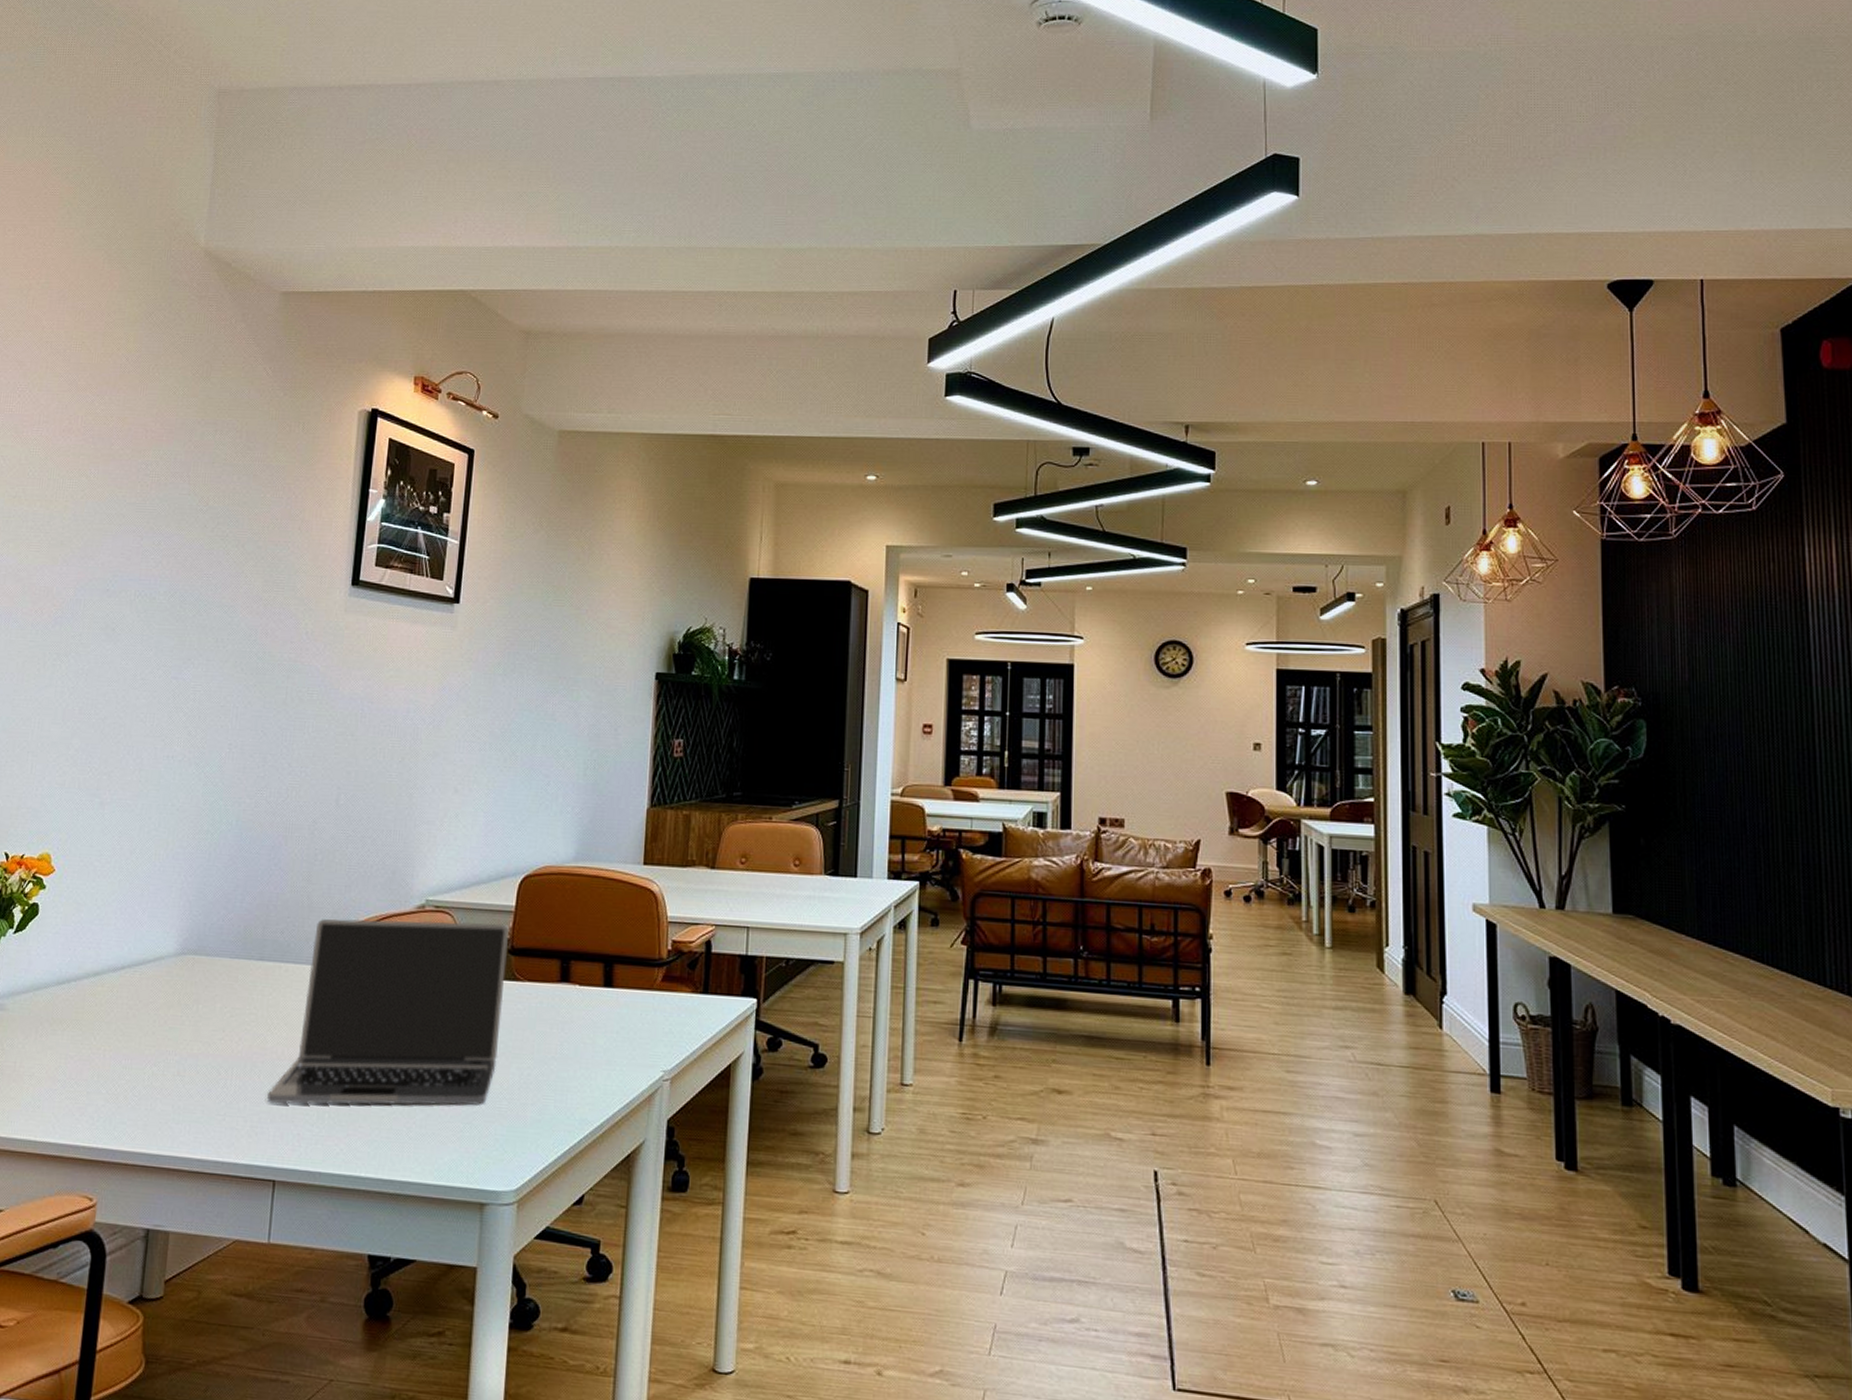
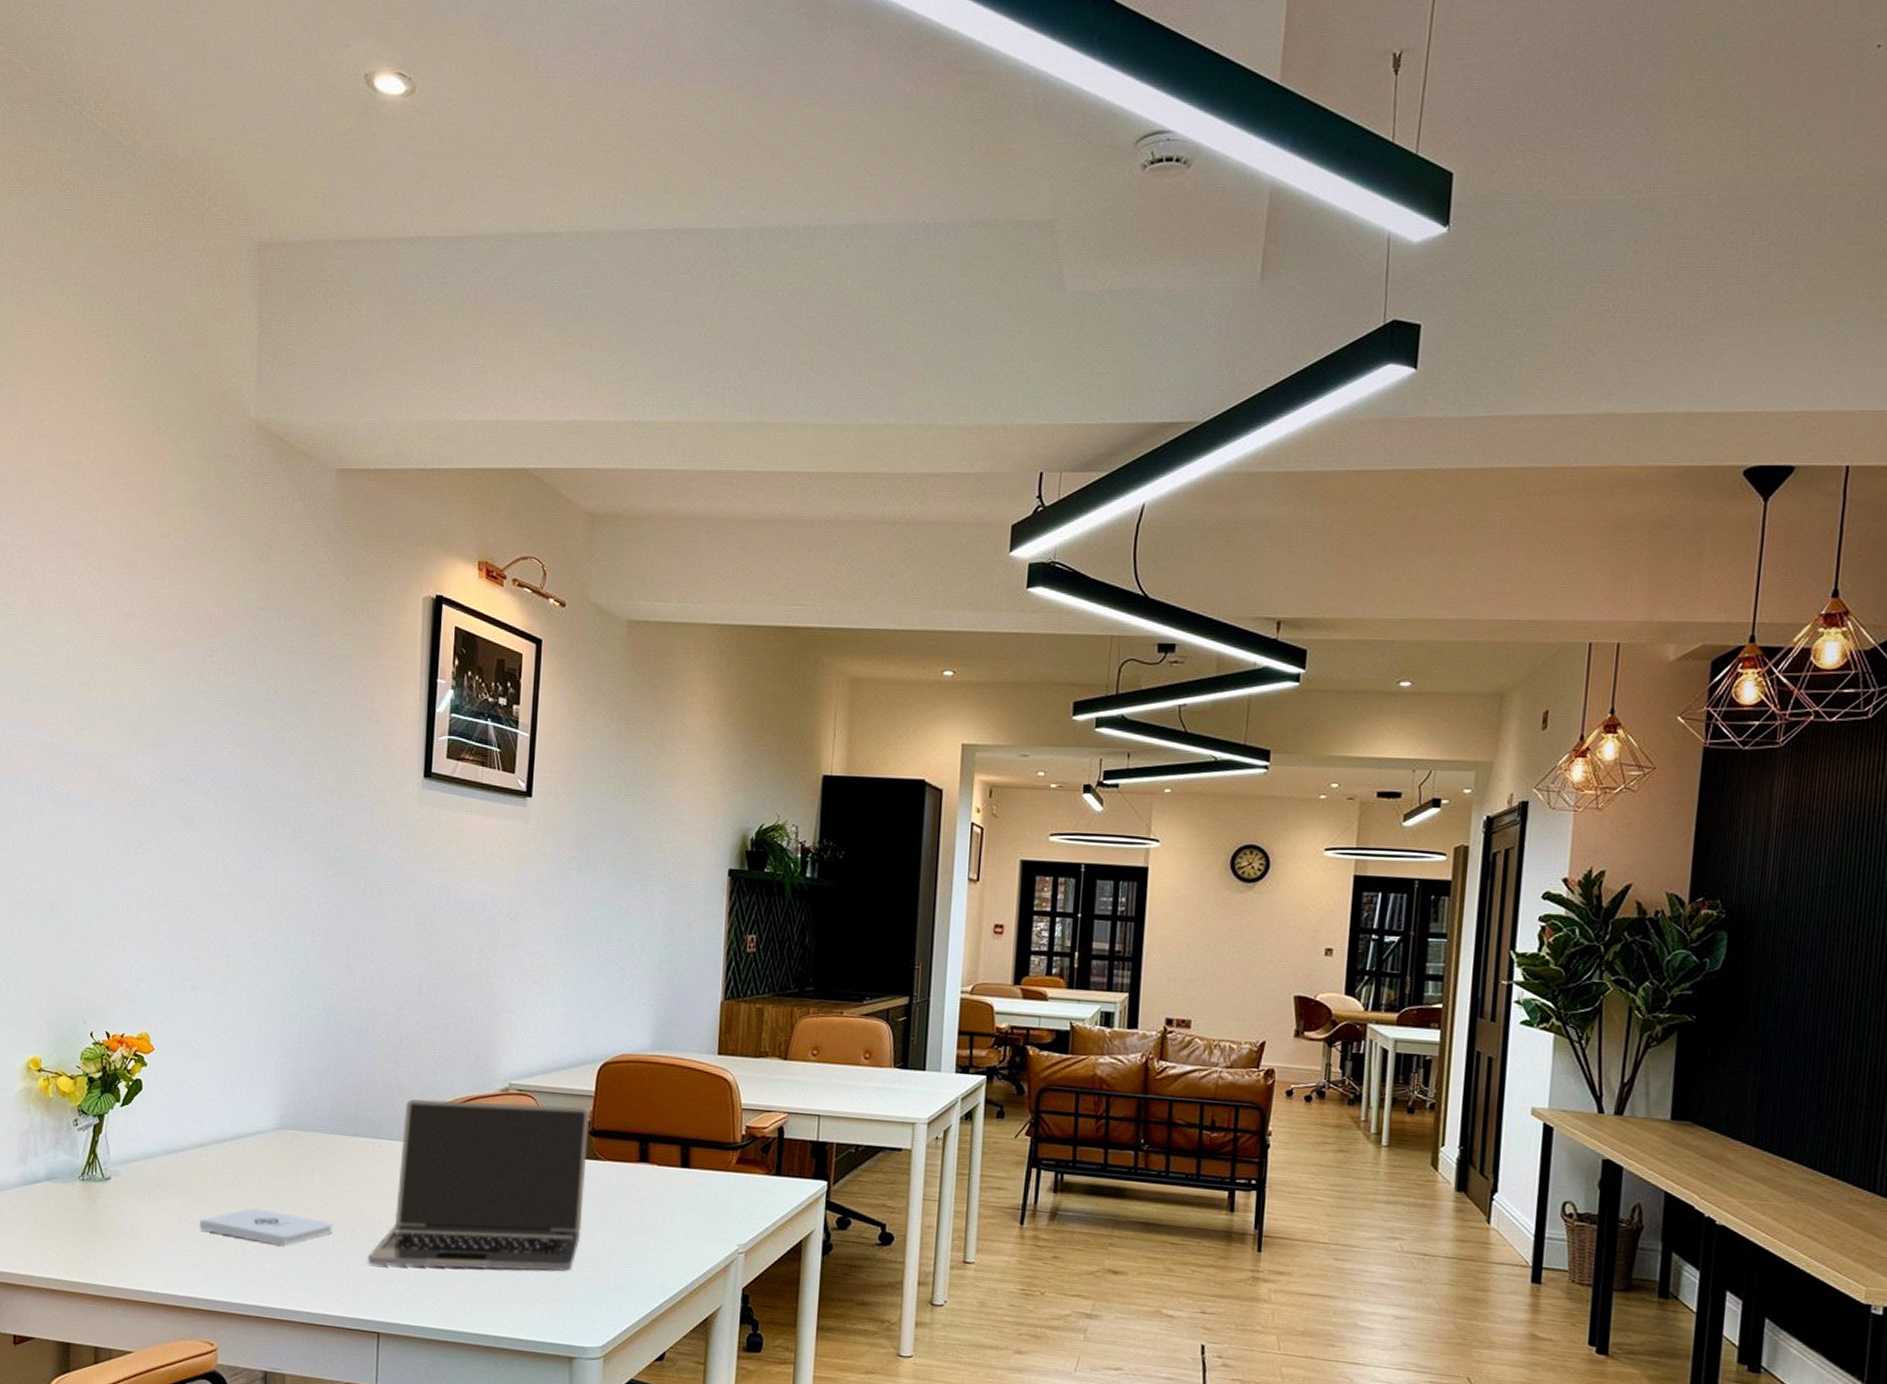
notepad: none [86,1042,233,1085] -> present [199,1208,334,1247]

